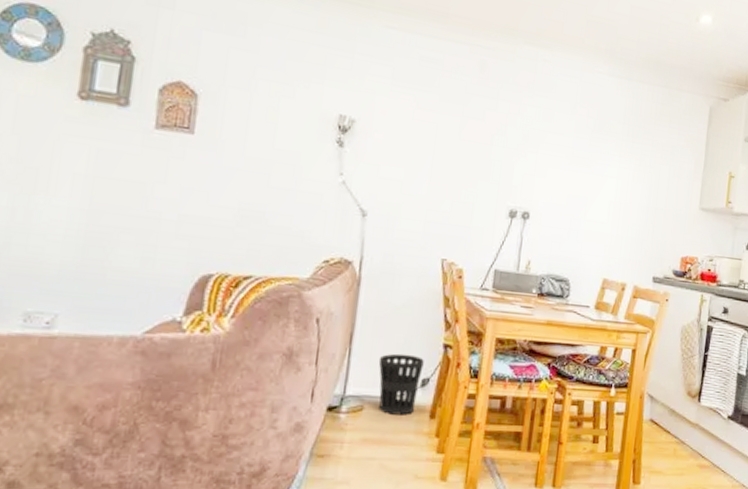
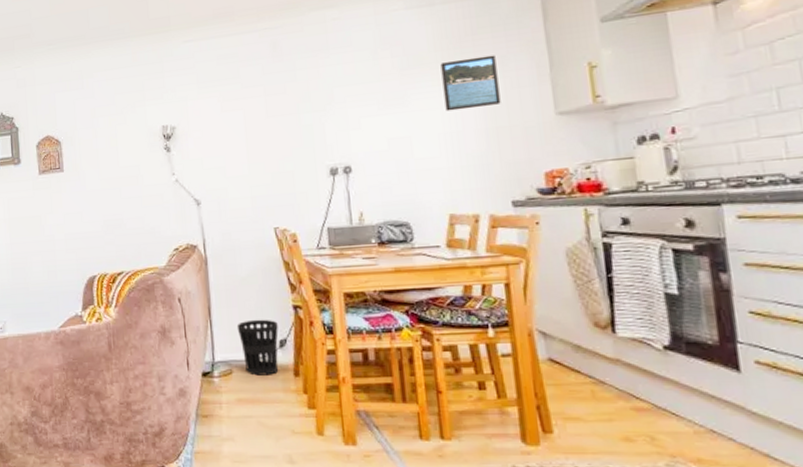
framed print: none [620,136,668,188] -> present [440,55,501,112]

